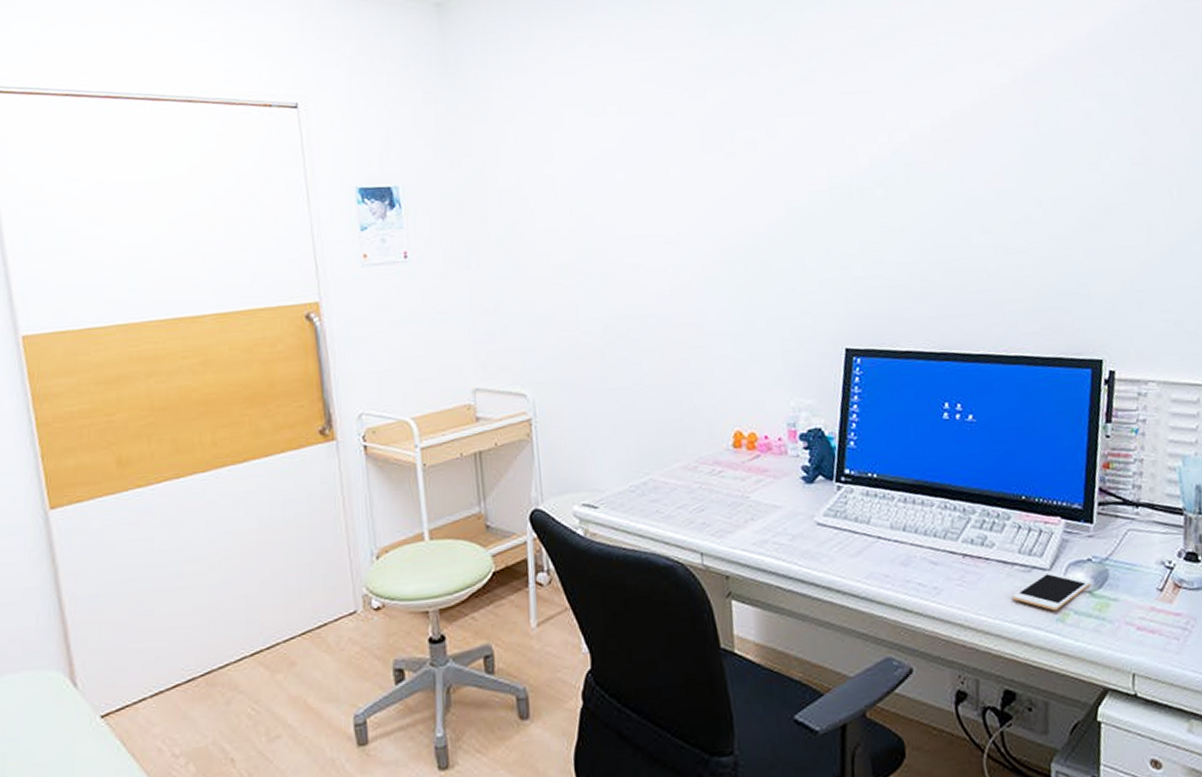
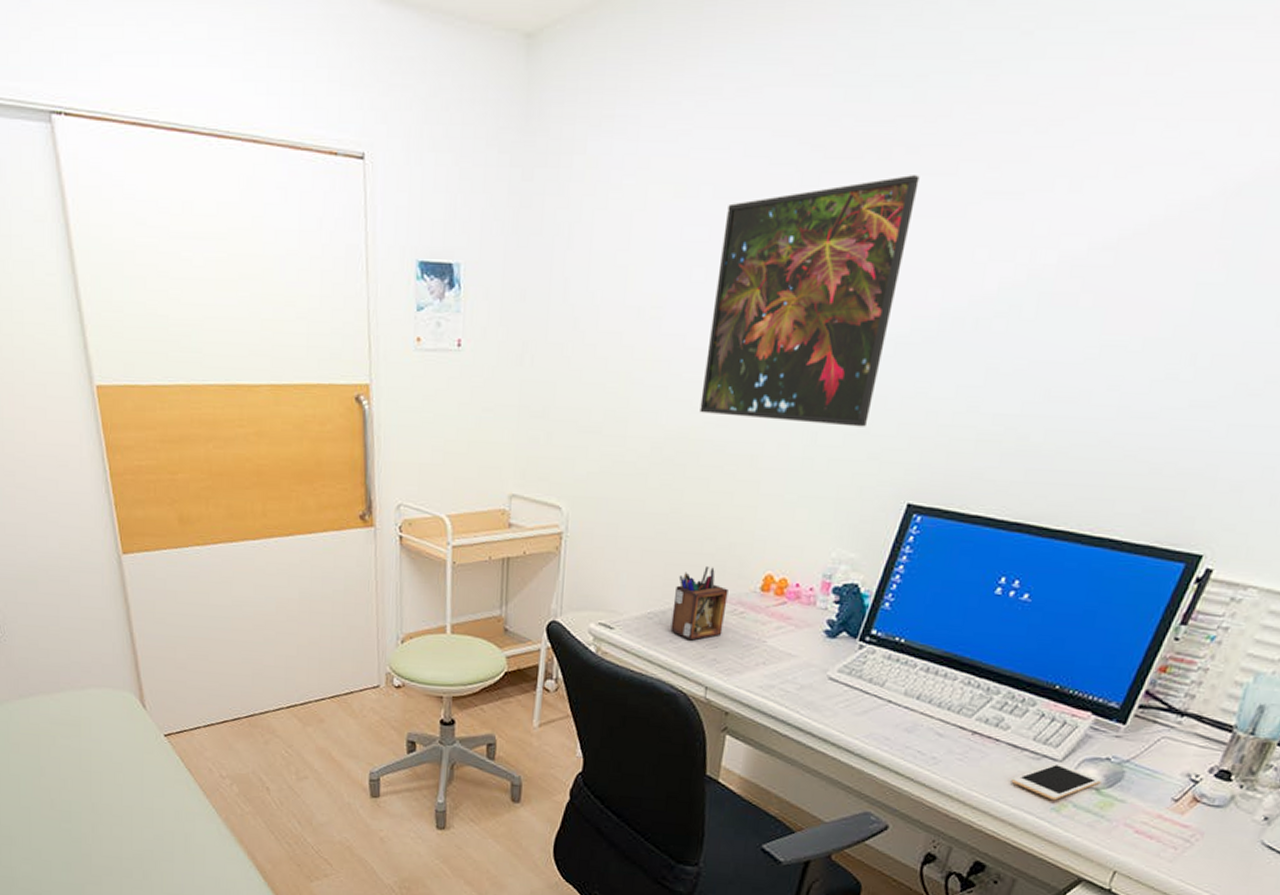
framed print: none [632,85,793,292] -> present [699,175,920,427]
desk organizer: none [652,431,706,508] -> present [670,565,728,641]

